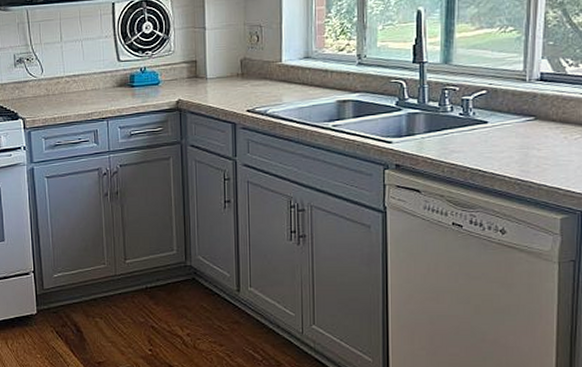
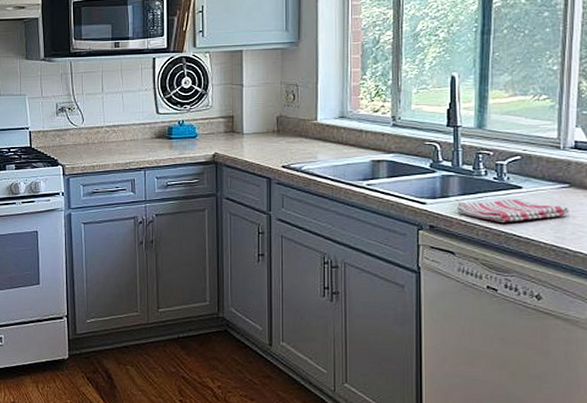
dish towel: none [422,134,534,158] -> present [456,198,570,222]

